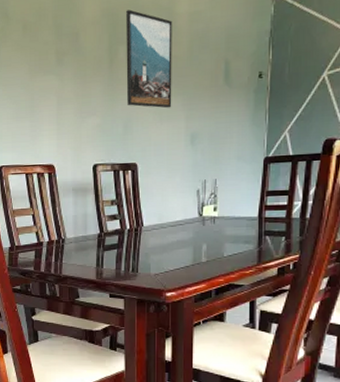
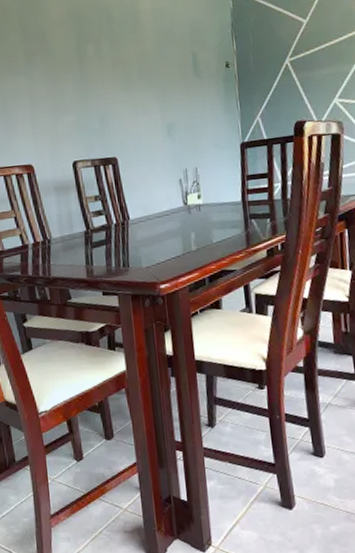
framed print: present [126,9,173,108] -> none [91,9,146,102]

